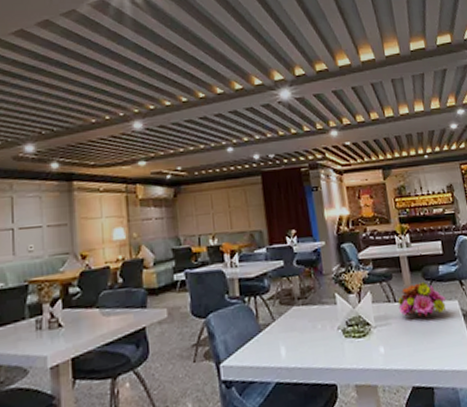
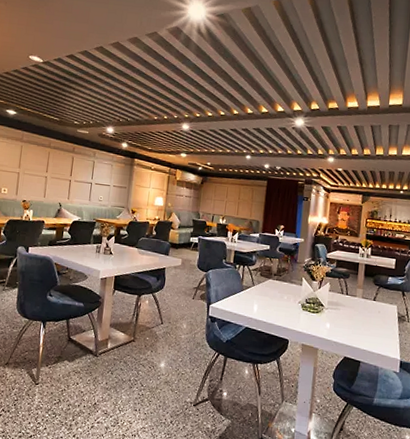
flower bouquet: present [397,282,446,318] -> none [348,285,388,312]

